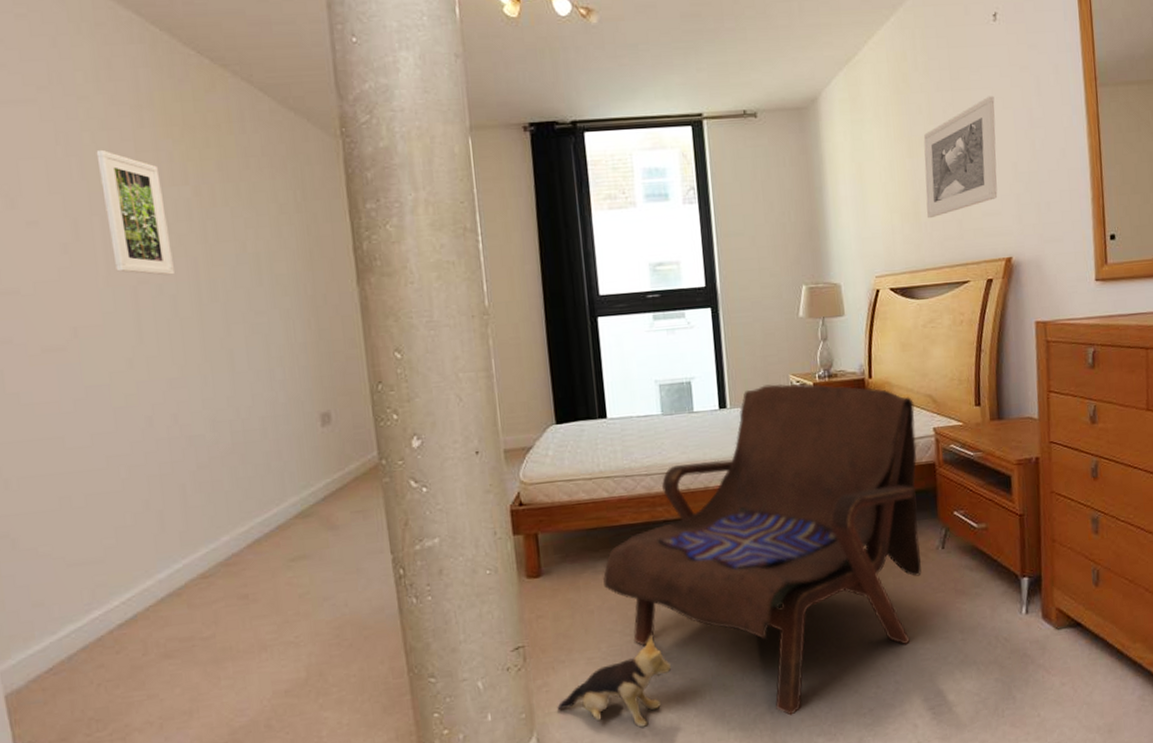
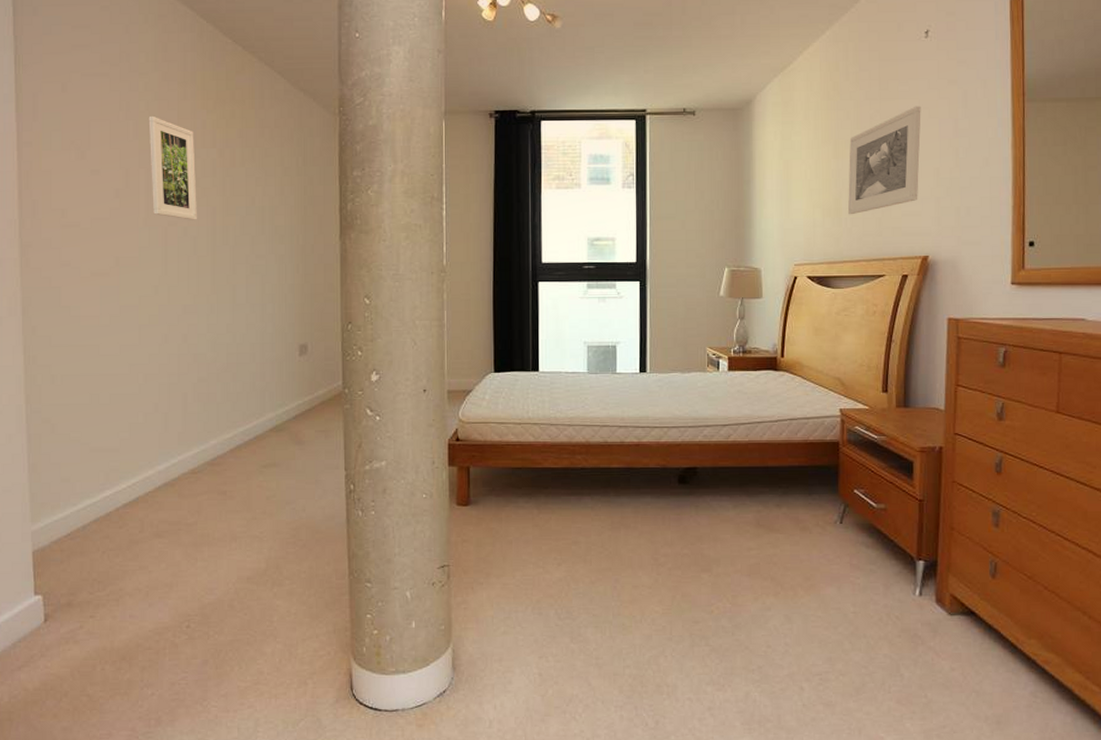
plush toy: present [557,634,672,728] -> none [473,569,577,653]
armchair: present [603,383,922,716] -> none [523,354,823,662]

